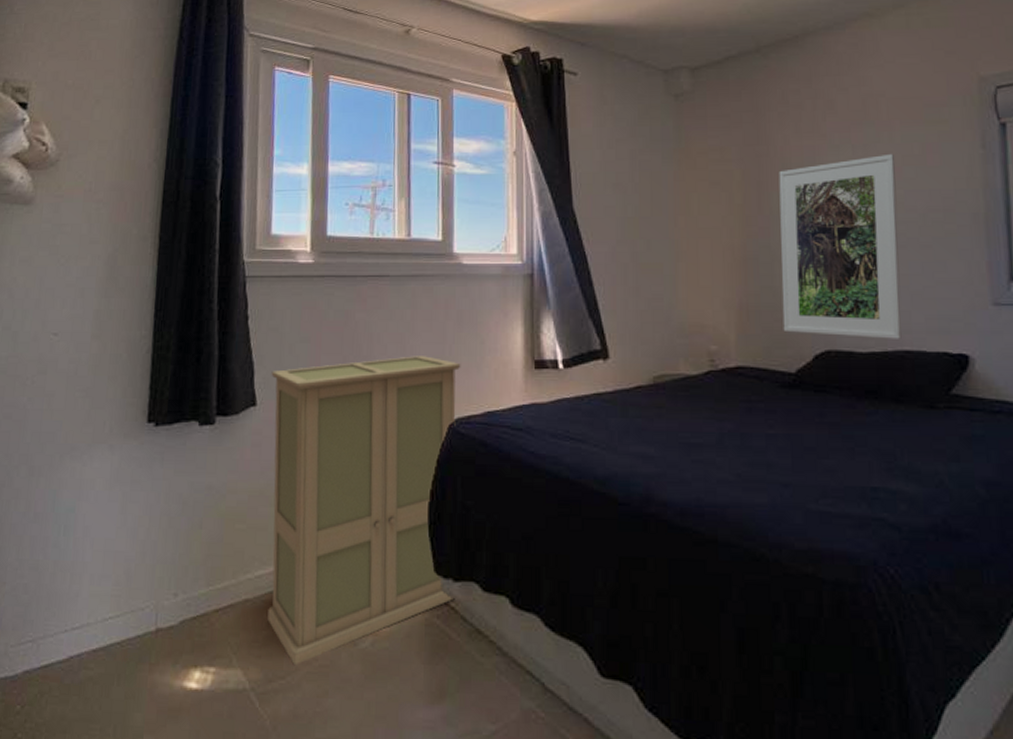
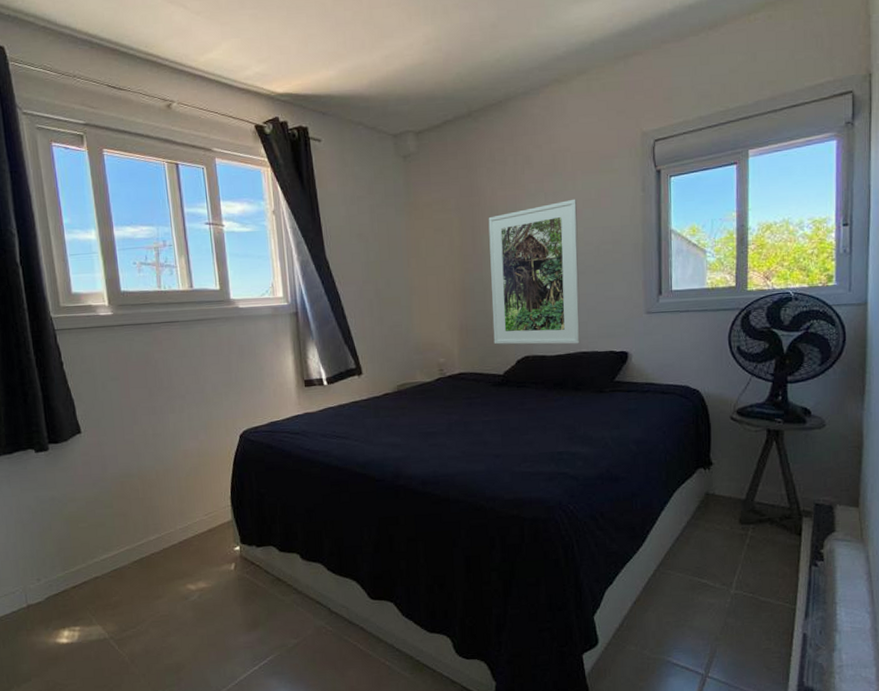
cabinet: present [267,356,461,666] -> none [90,383,259,618]

